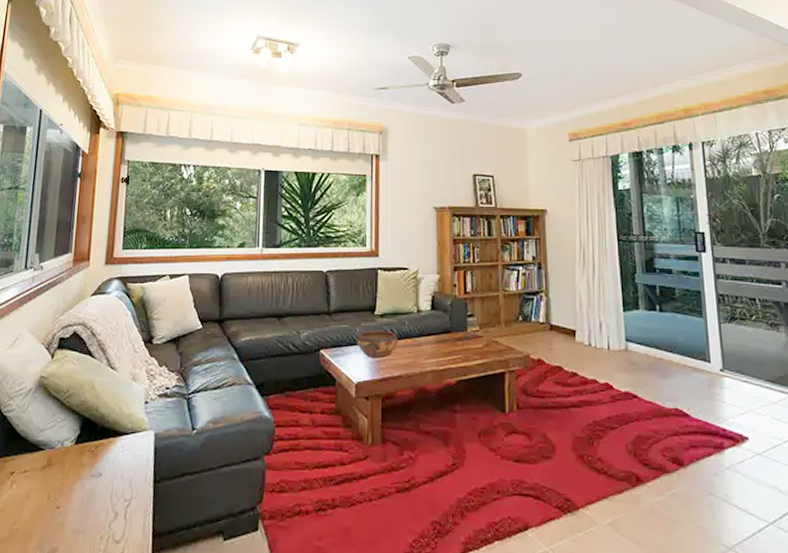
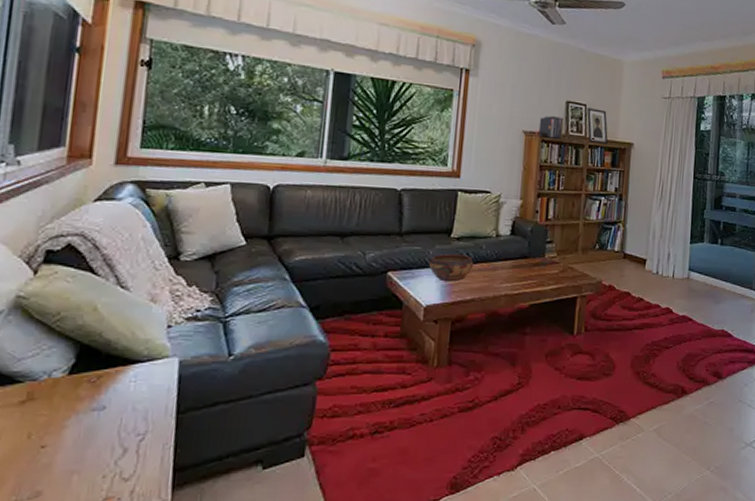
books: none [448,190,473,213] -> present [538,116,564,140]
picture frame: none [495,179,520,213] -> present [587,108,609,145]

